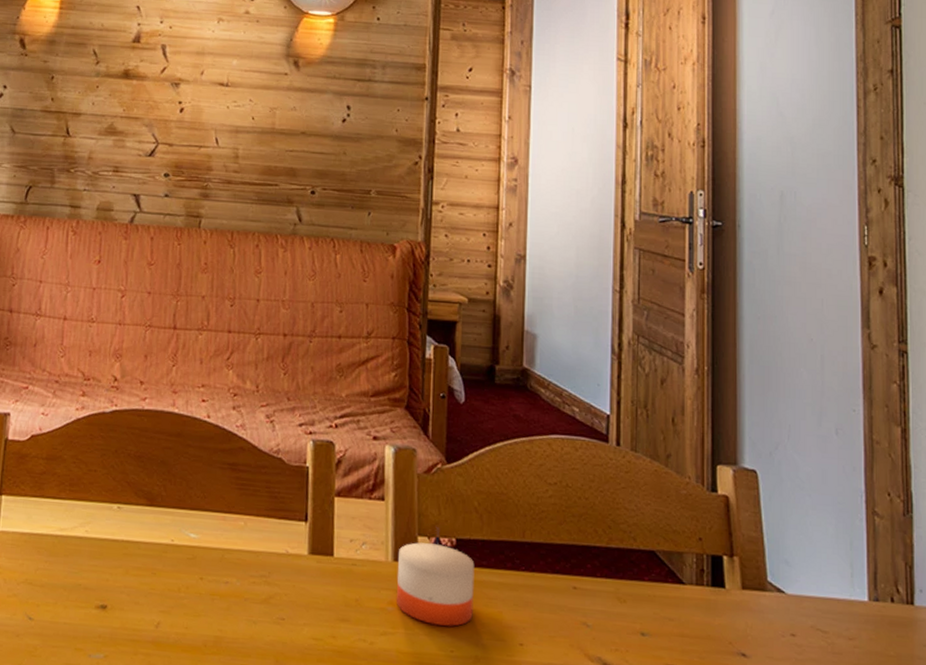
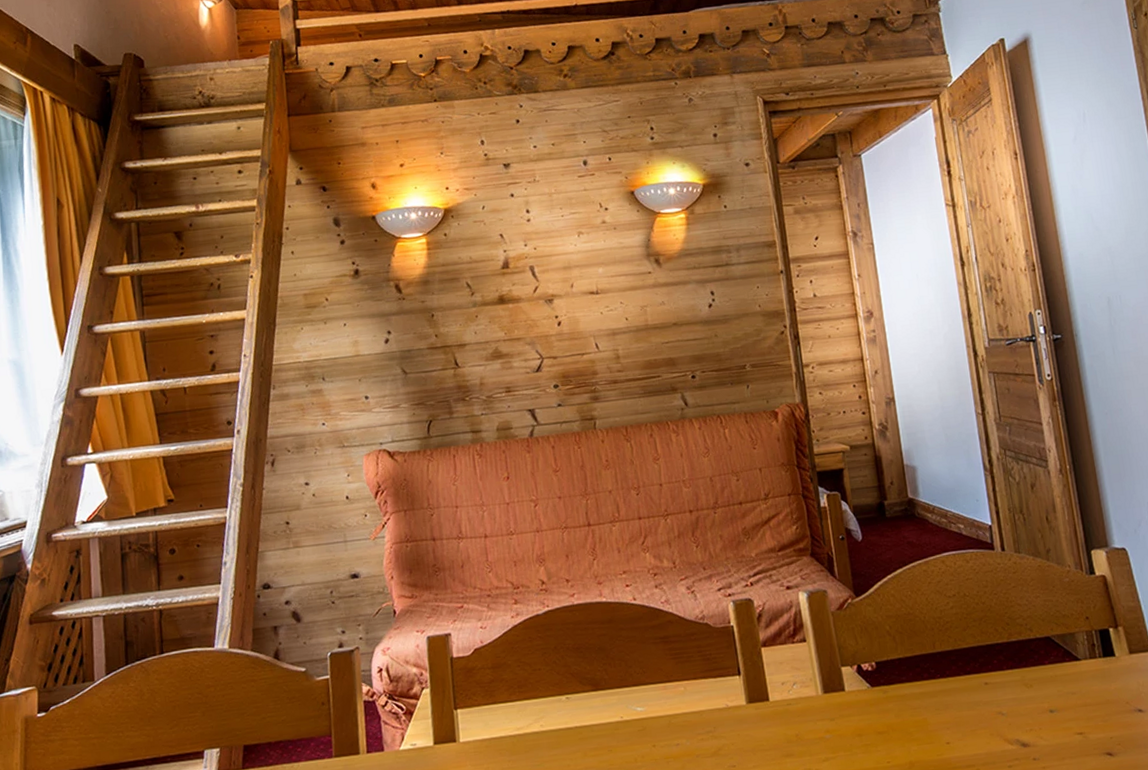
candle: present [397,539,475,626] -> none [826,666,902,743]

